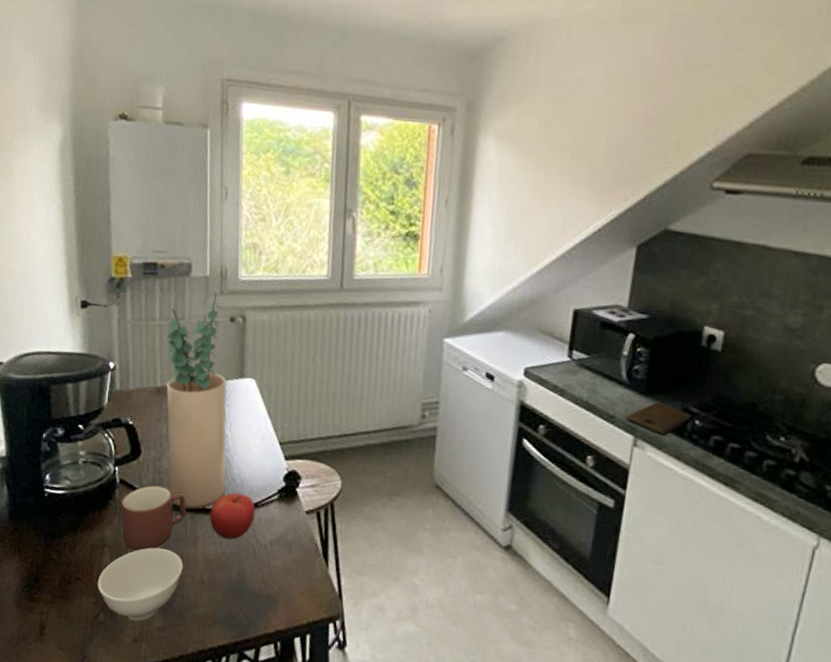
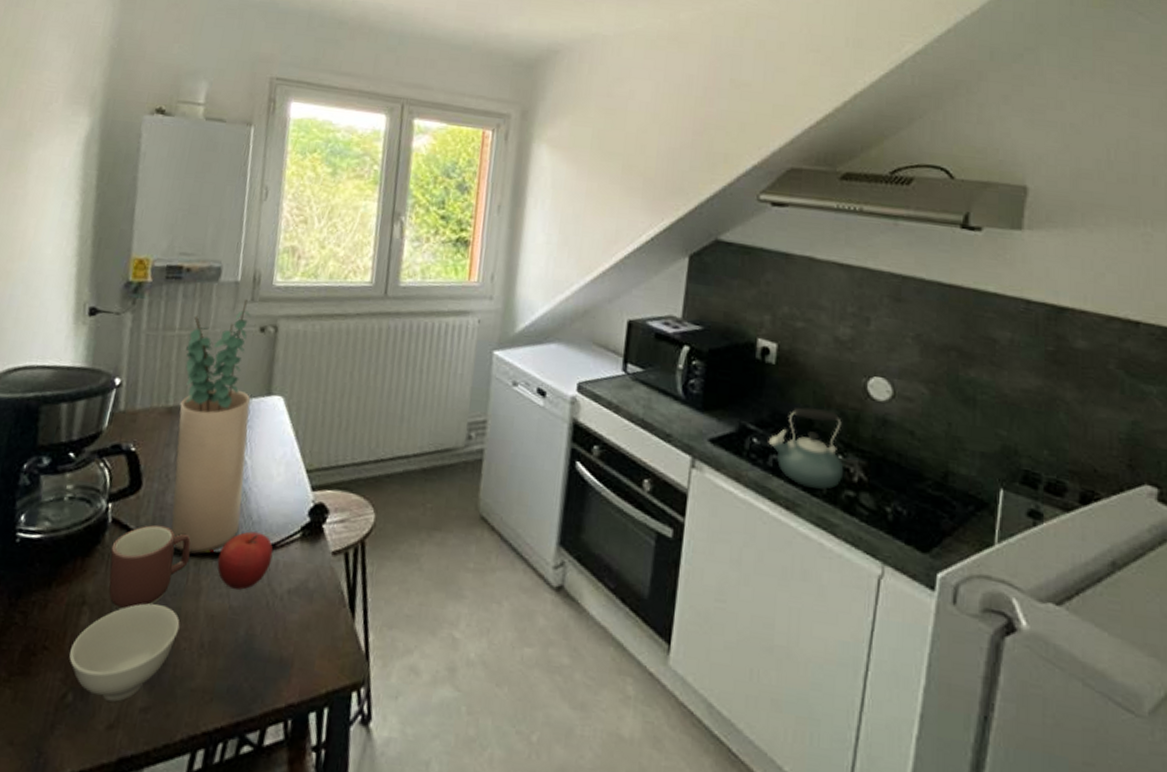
cutting board: present [625,402,694,436] -> none [682,419,752,456]
kettle: none [710,391,786,469] -> present [768,407,844,491]

